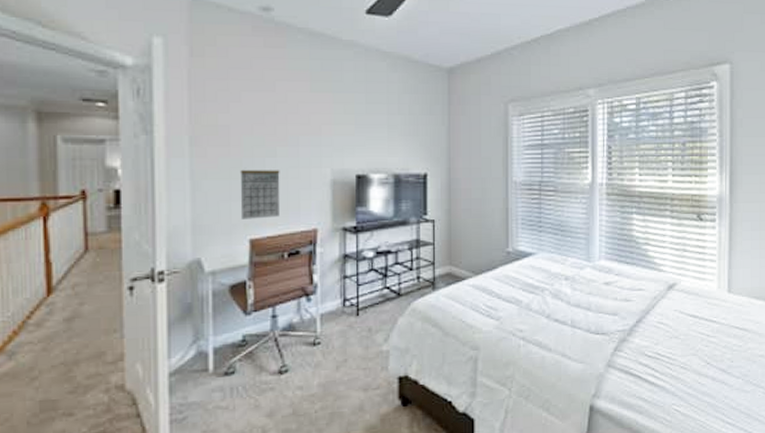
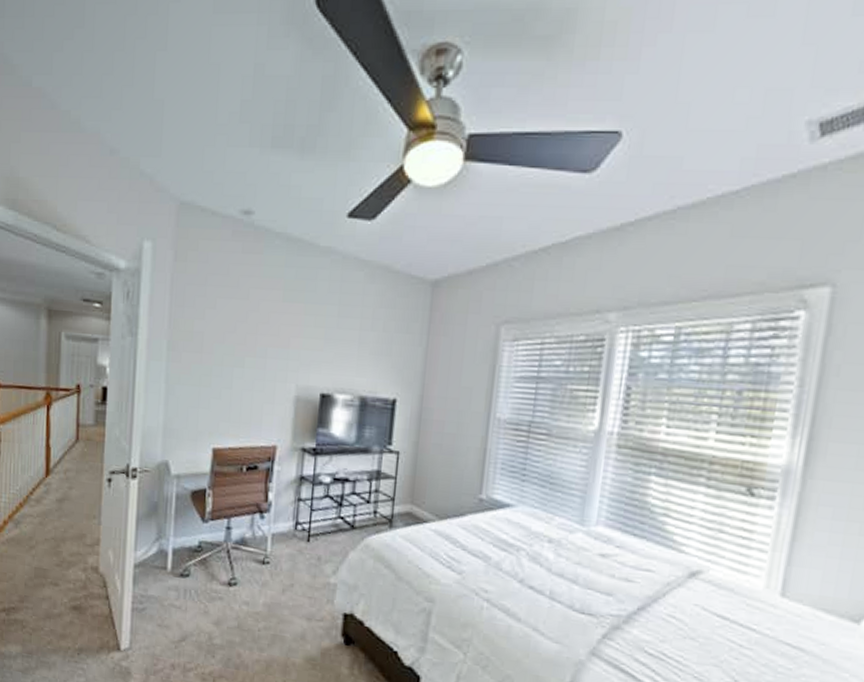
calendar: present [240,170,280,220] -> none [206,378,246,430]

